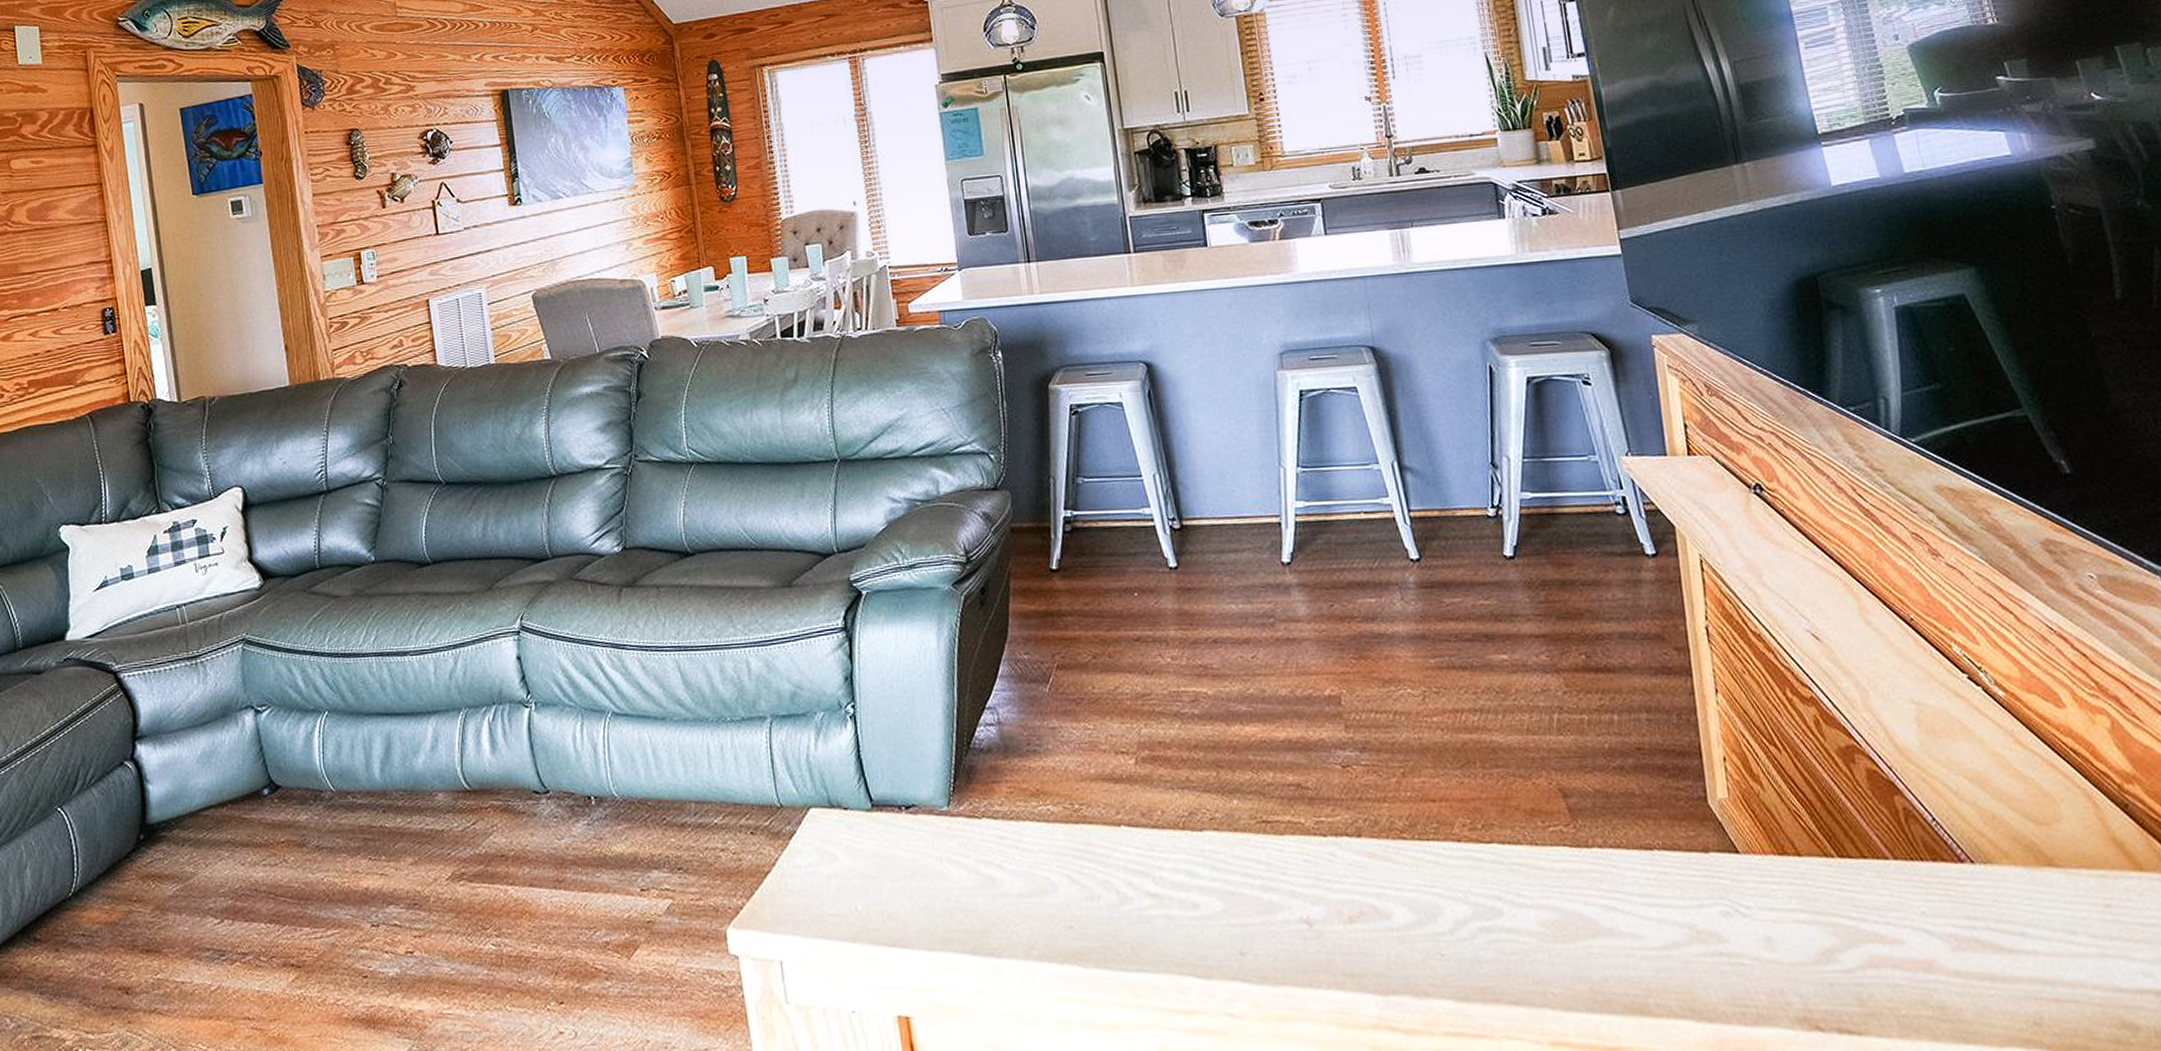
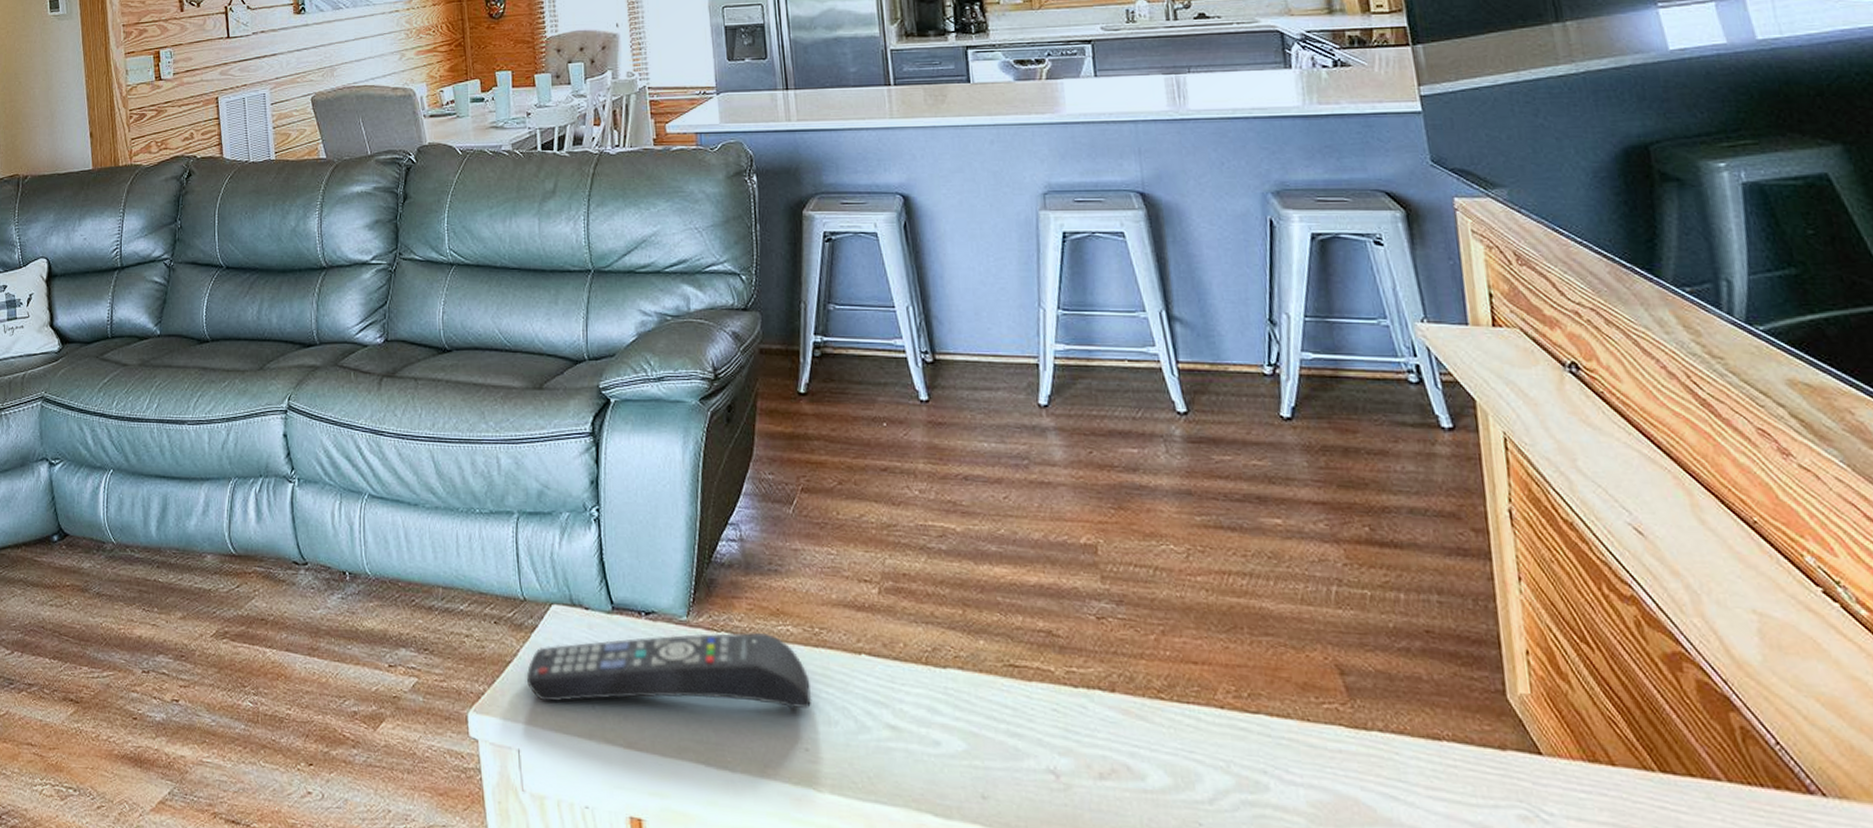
remote control: none [786,815,1075,909] -> present [526,633,812,709]

